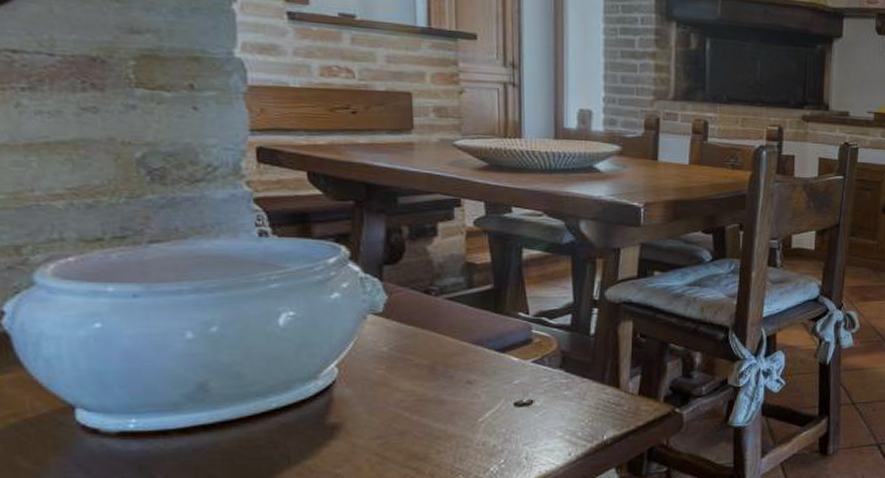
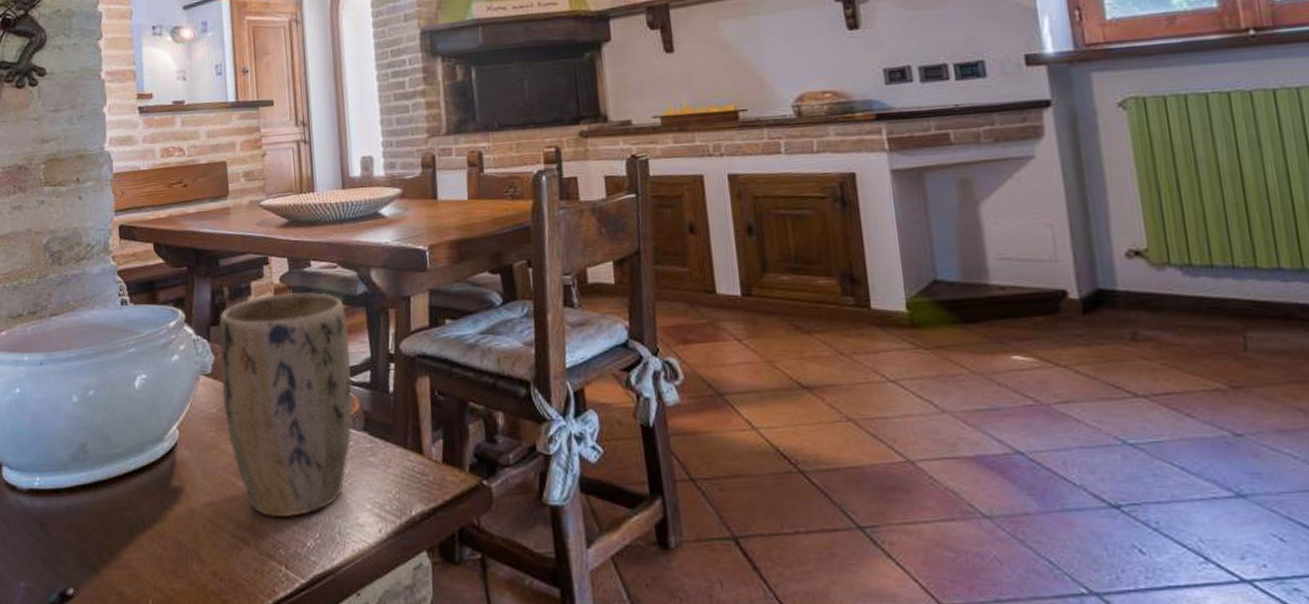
plant pot: none [393,237,551,448] -> present [218,292,353,518]

